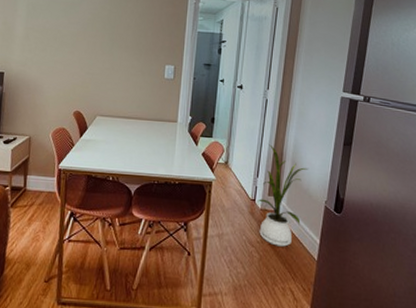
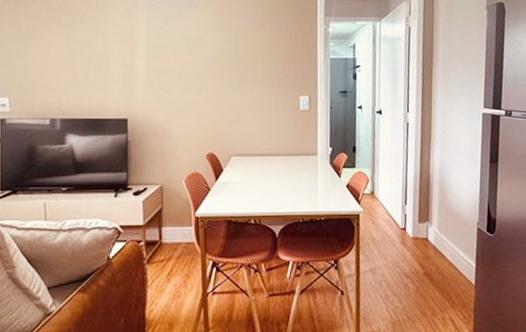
house plant: present [258,144,308,247] -> none [409,169,456,275]

